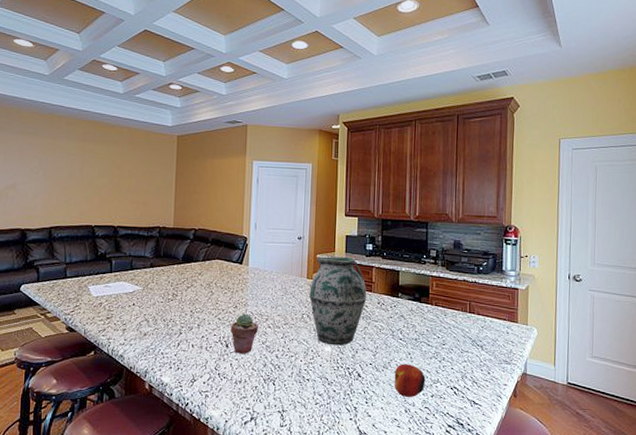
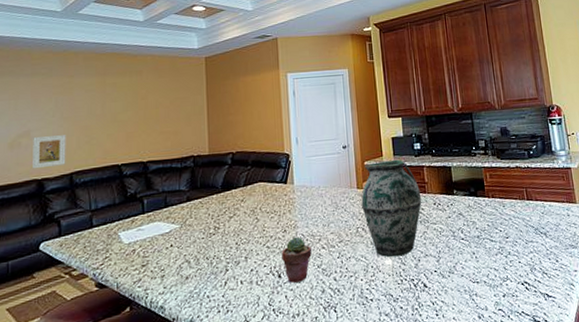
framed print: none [17,191,47,220] -> present [33,135,66,169]
apple: present [394,364,426,397] -> none [461,264,495,302]

